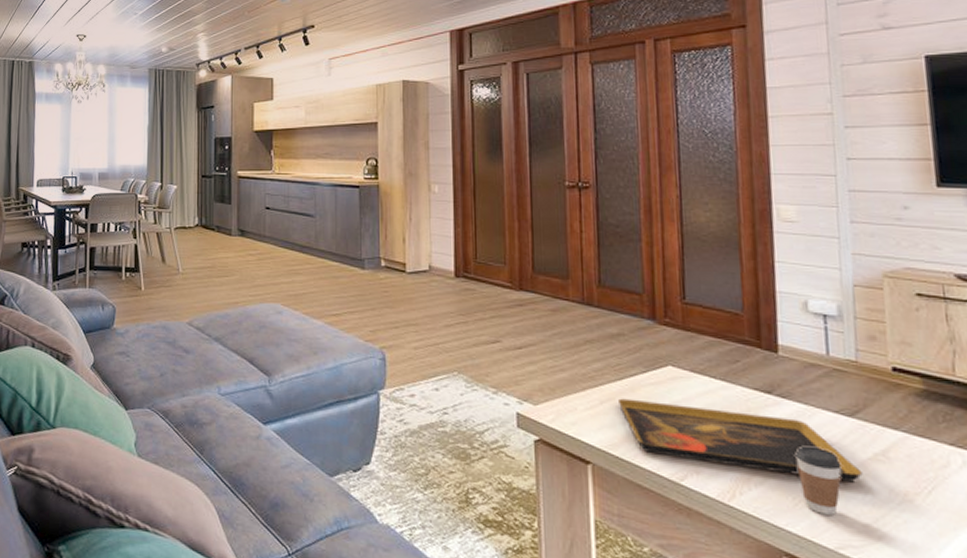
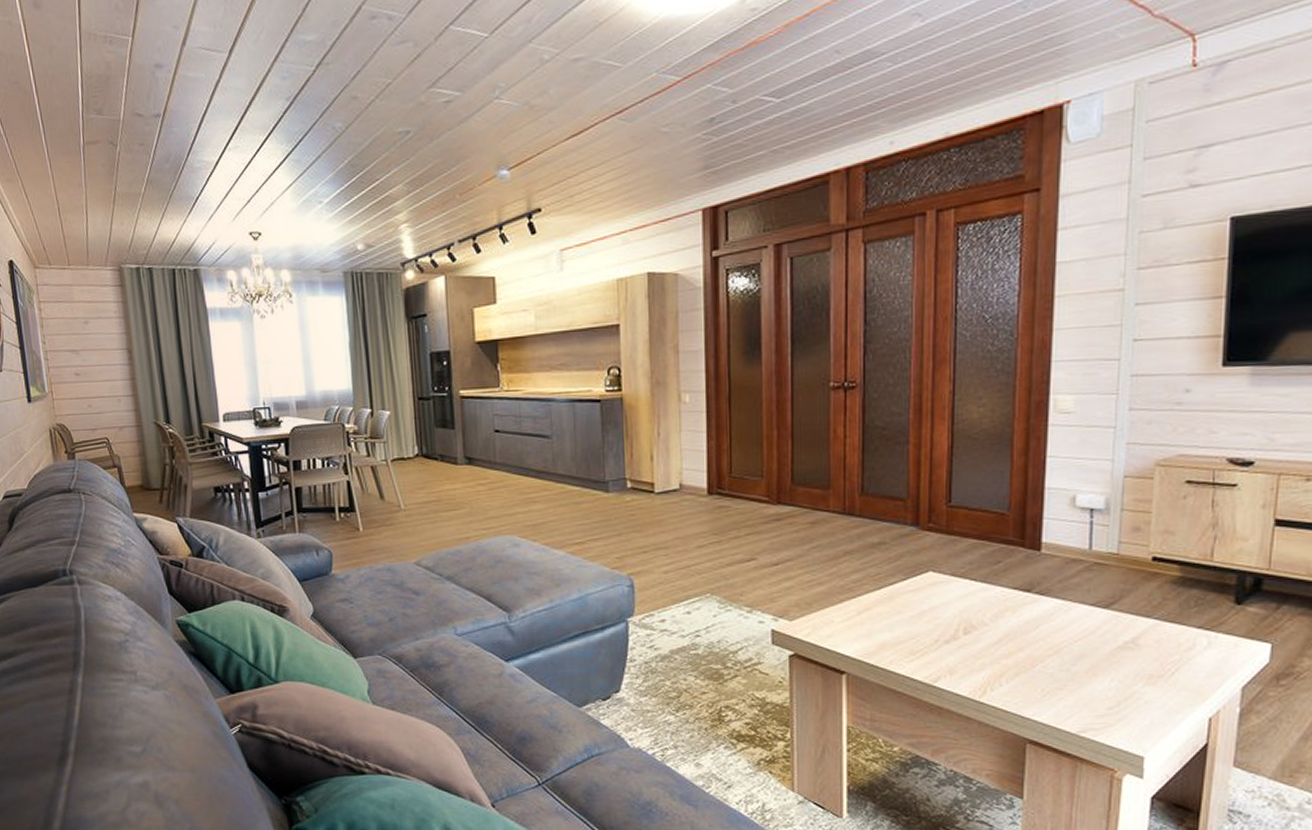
decorative tray: present [617,398,863,483] -> none [875,607,1111,671]
coffee cup: present [795,446,842,515] -> none [1048,639,1092,702]

